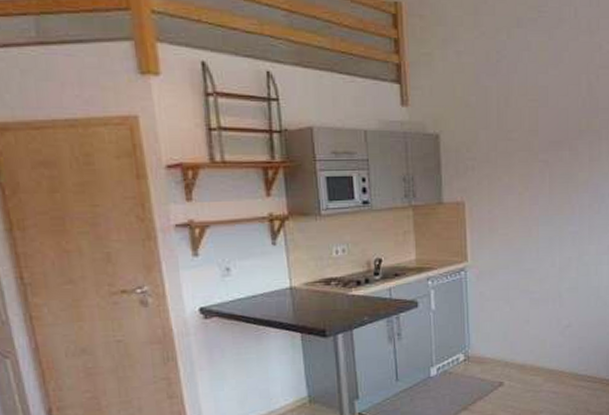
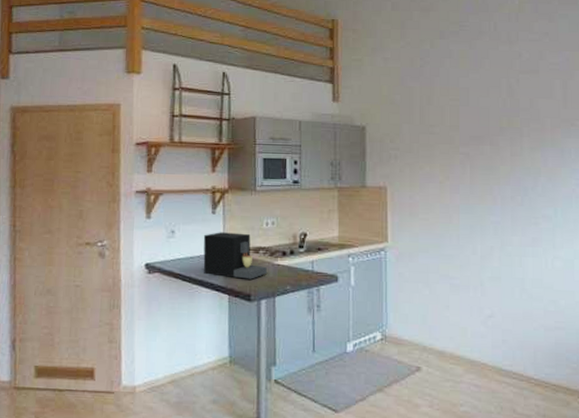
coffee maker: none [265,264,341,314] -> present [203,232,267,279]

